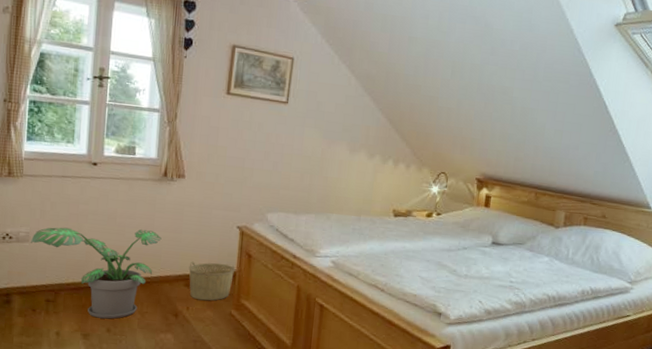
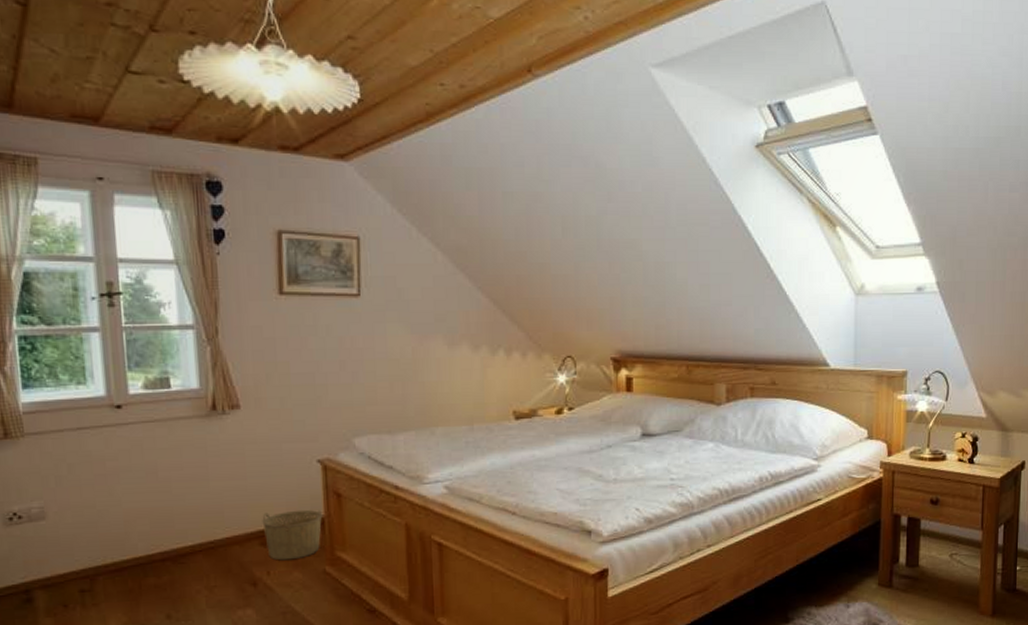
potted plant: present [30,227,162,319] -> none [47,481,221,603]

